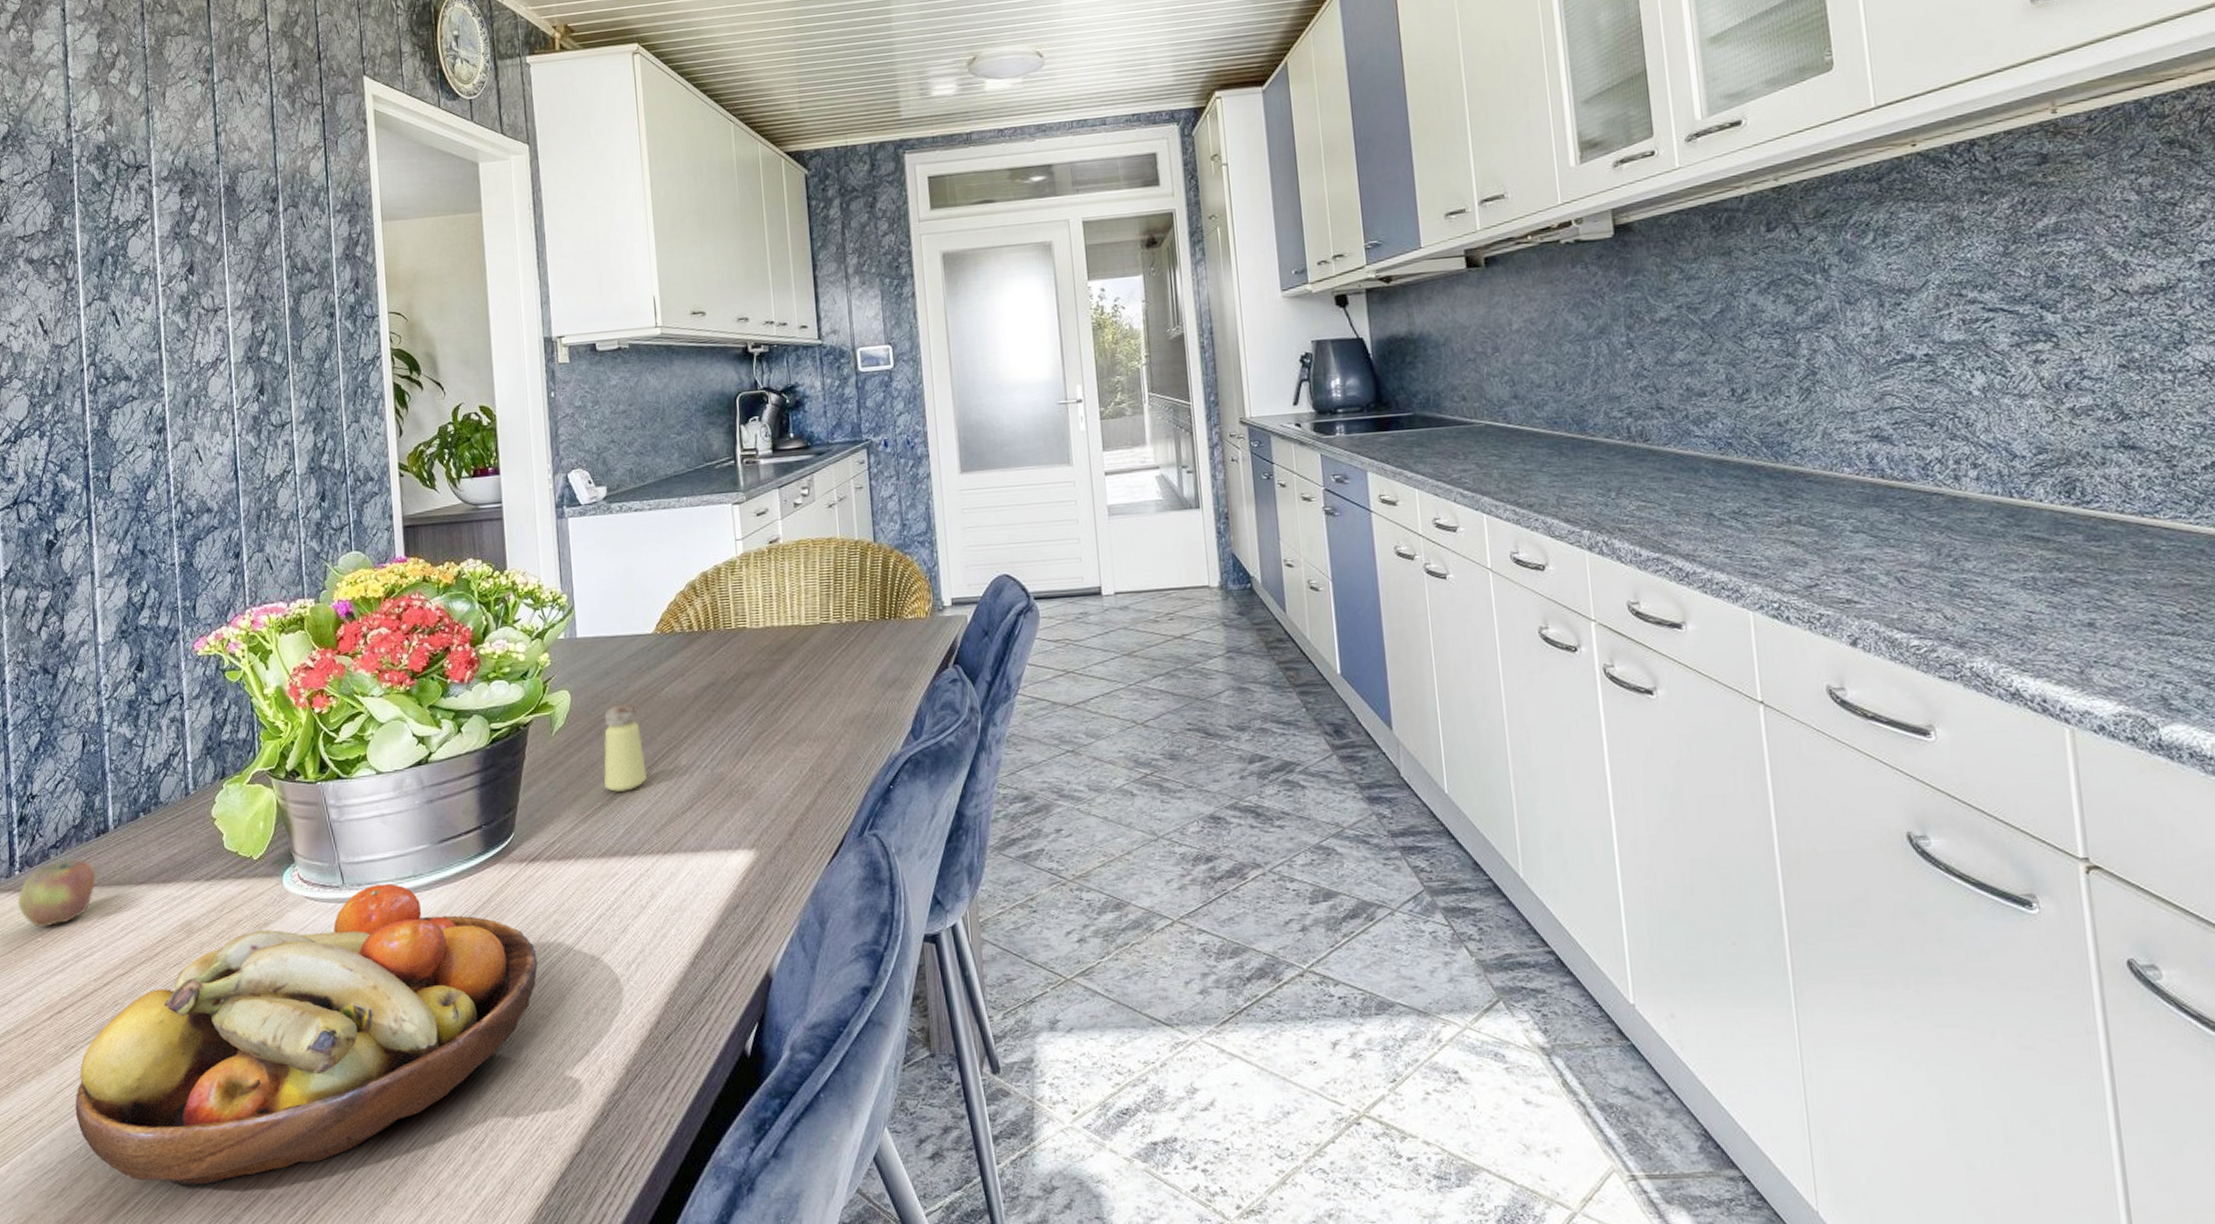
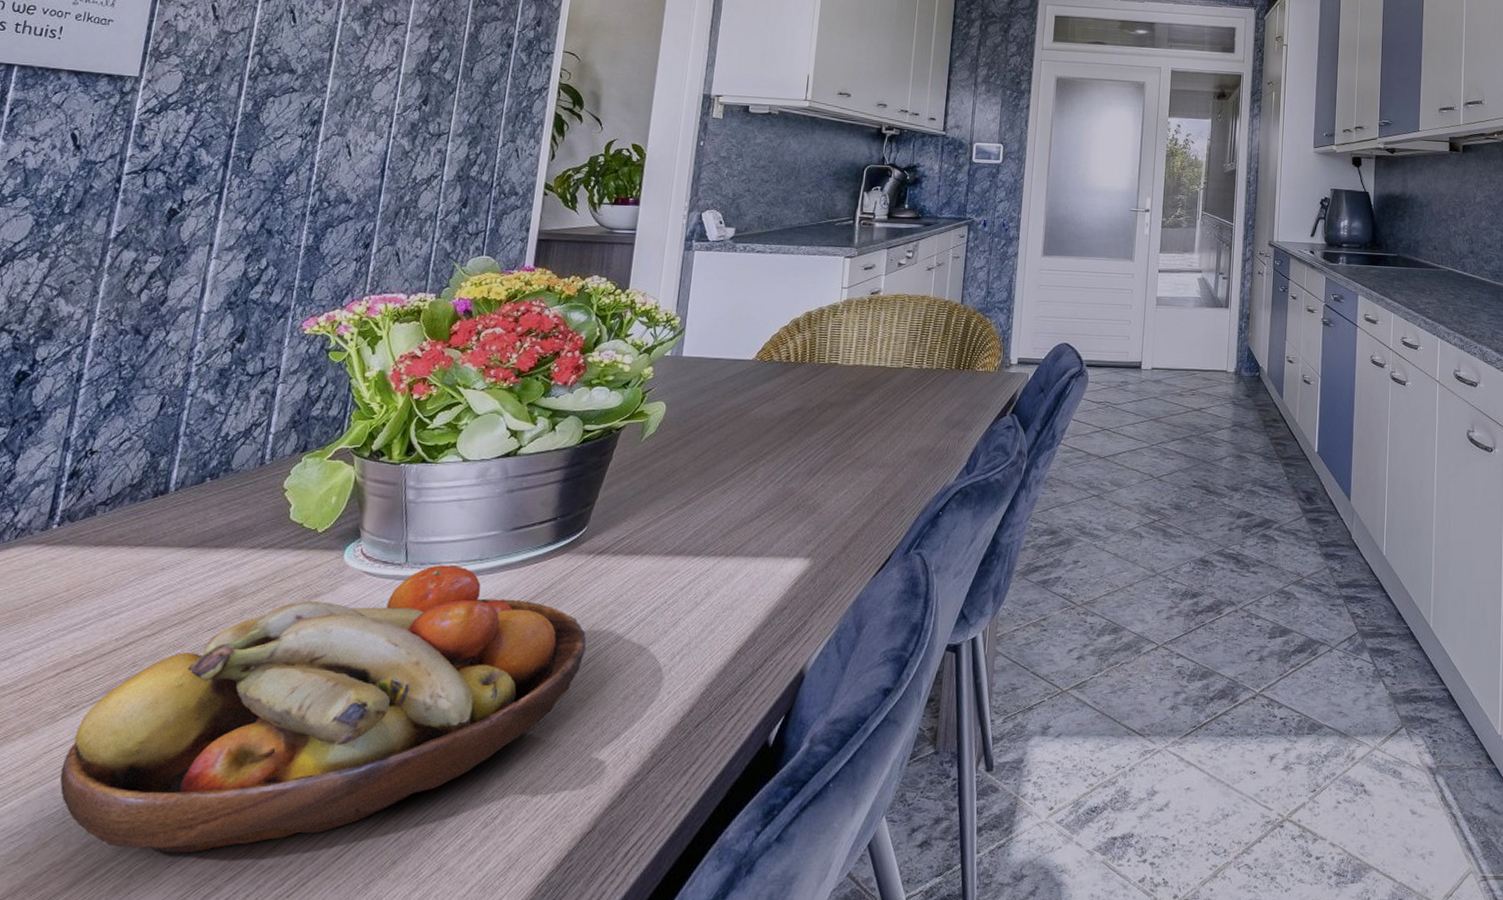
apple: present [17,860,96,928] -> none [47,518,144,583]
saltshaker: present [603,704,648,793] -> none [682,419,726,498]

